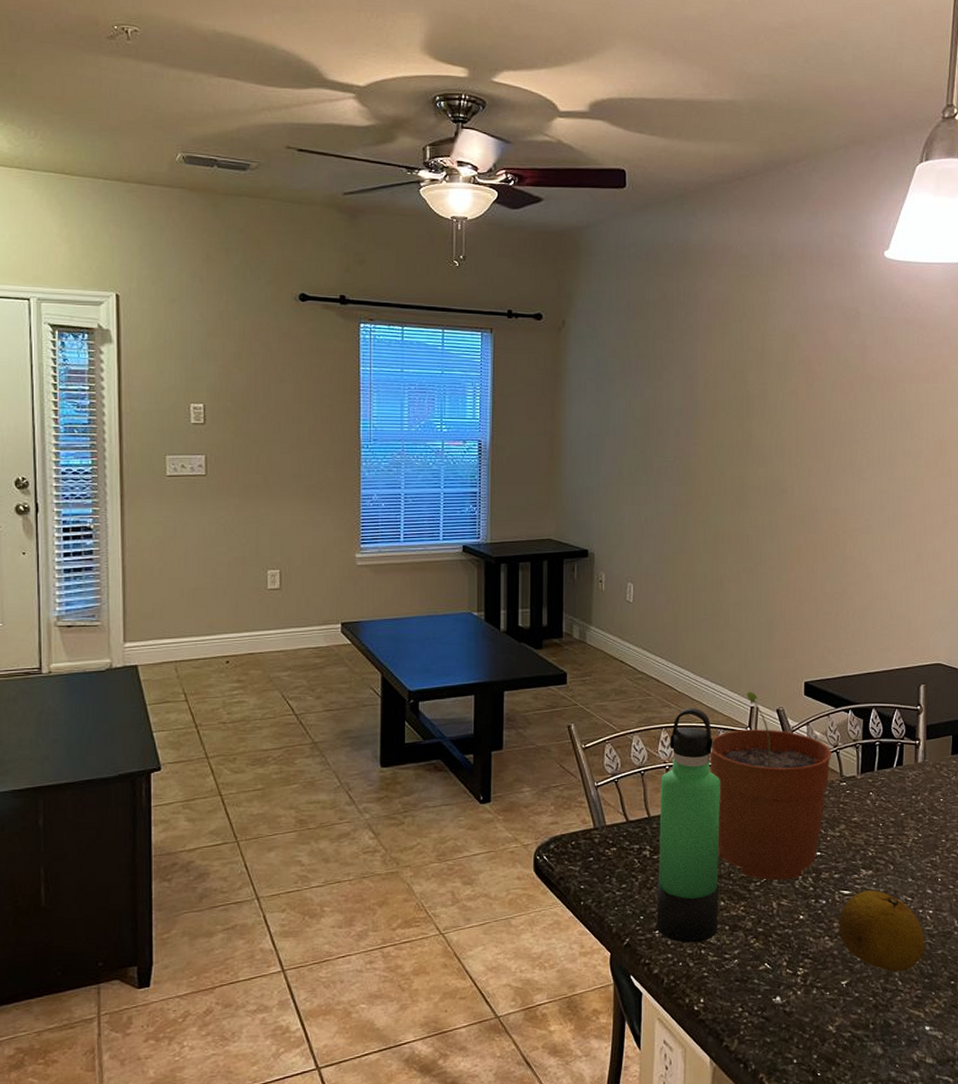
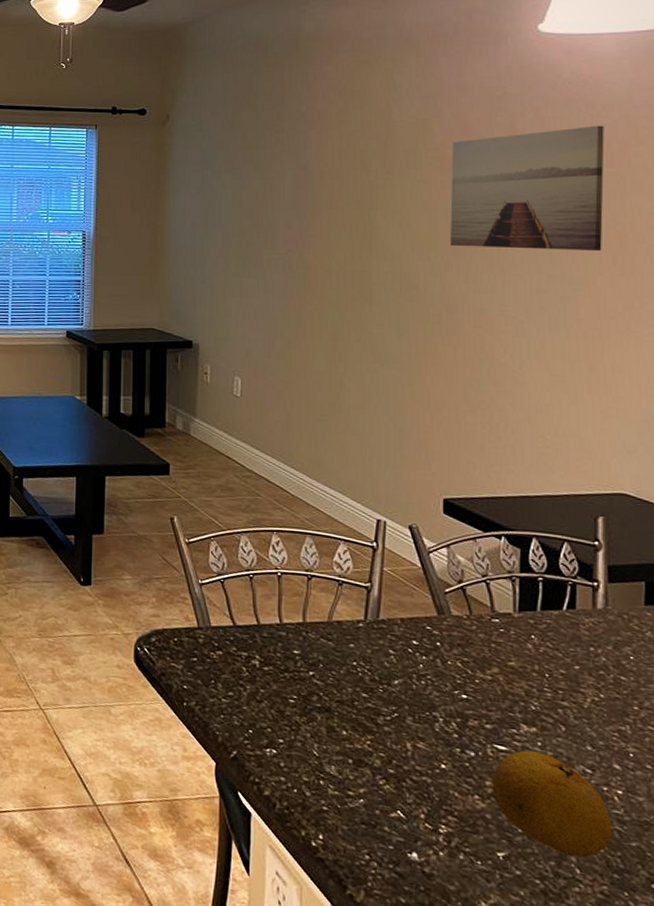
thermos bottle: present [656,708,721,943] -> none [267,513,342,772]
plant pot: present [709,691,832,881] -> none [328,502,480,721]
wall art: none [813,345,932,456] -> present [450,125,605,252]

